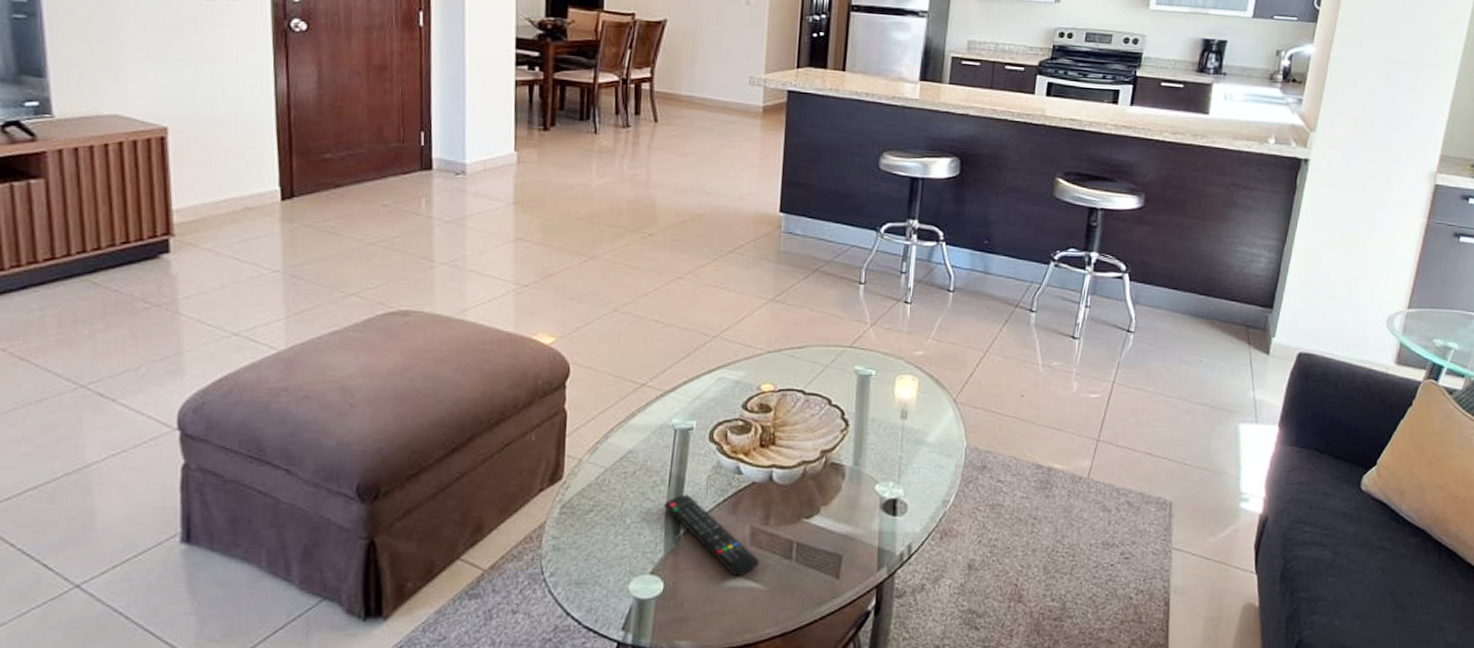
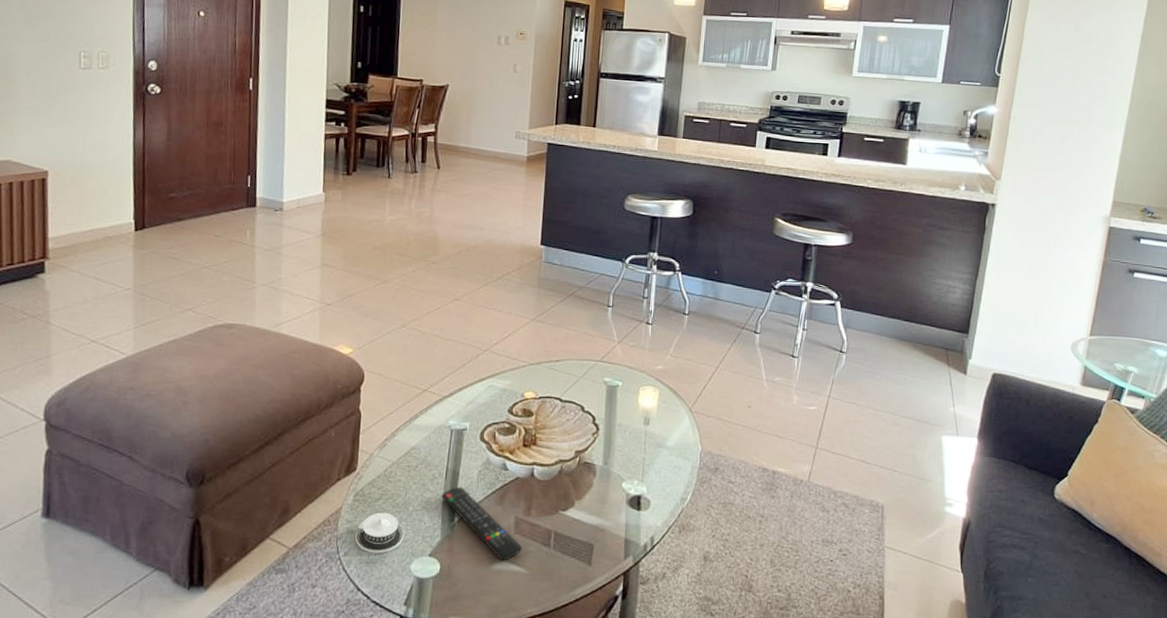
architectural model: none [563,526,621,573] -> present [355,512,404,553]

